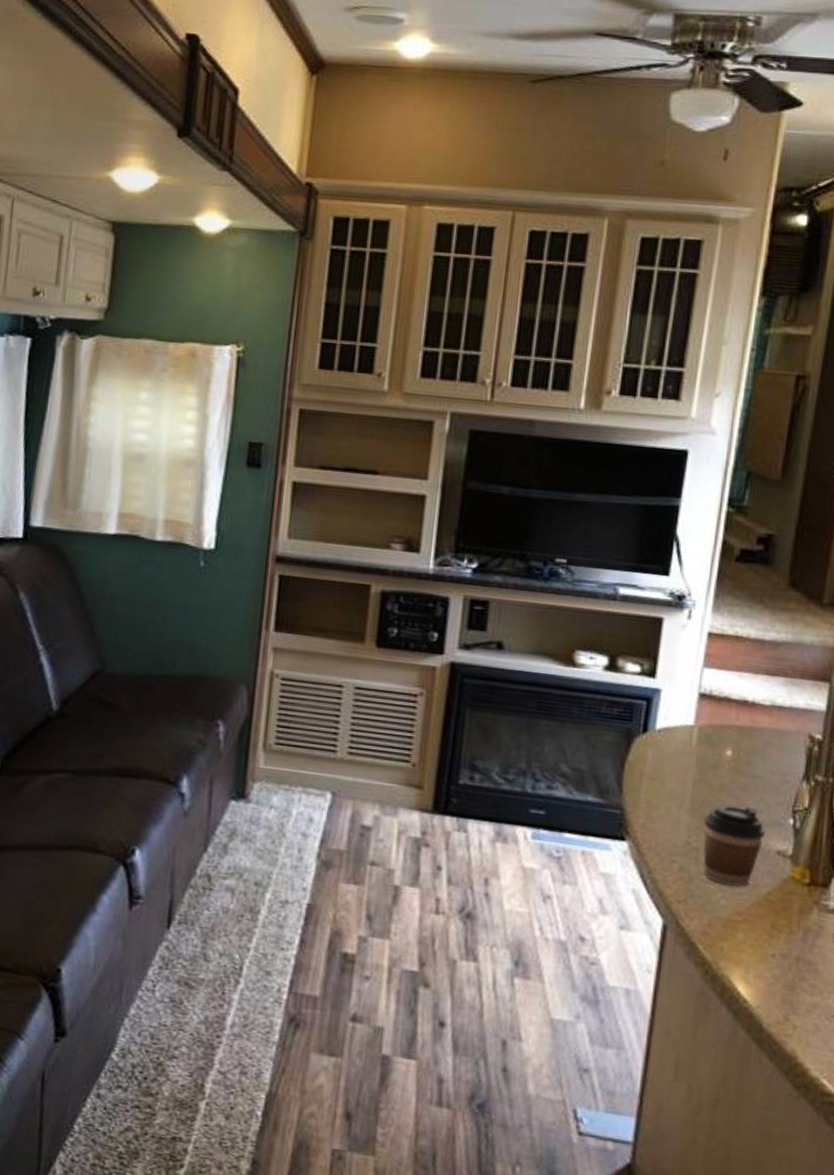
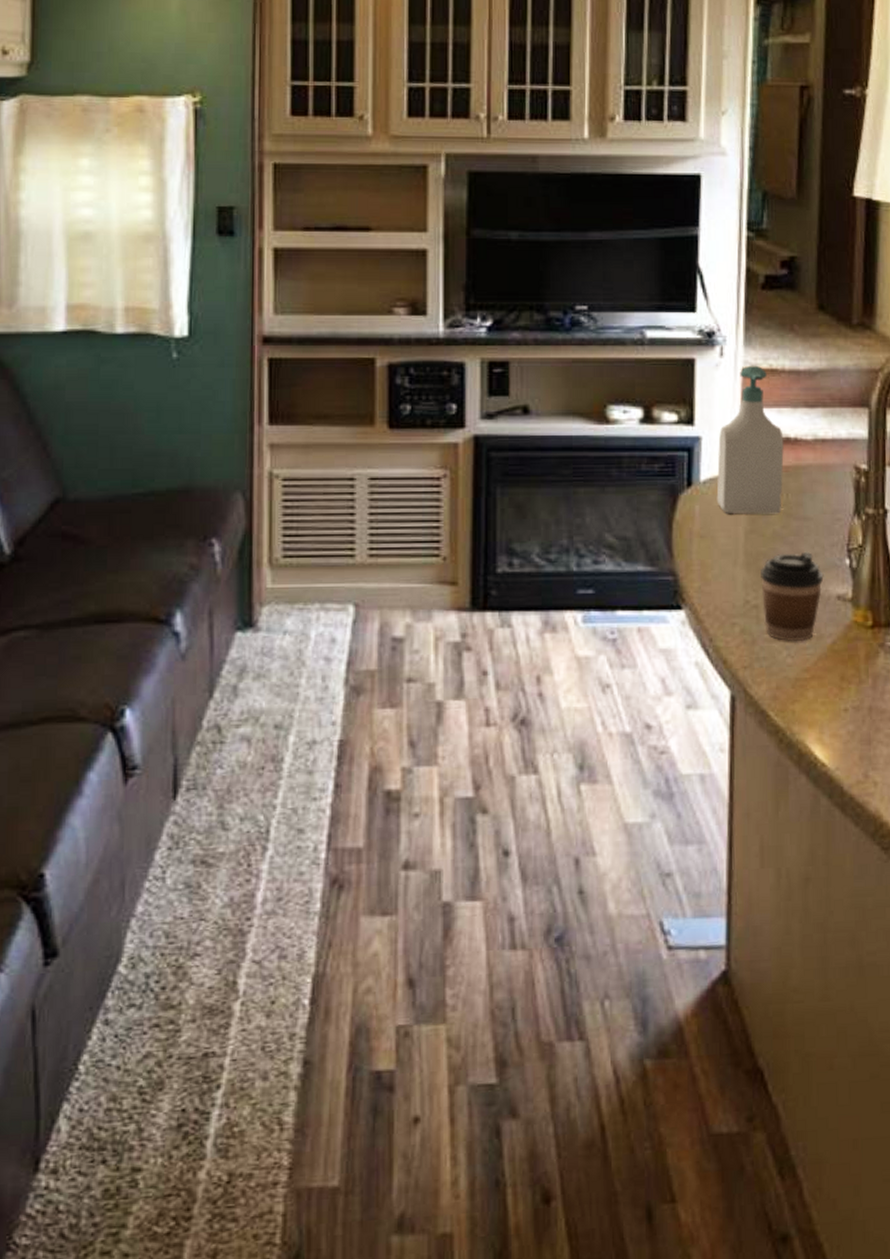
soap bottle: none [669,630,742,769] -> present [716,365,784,514]

